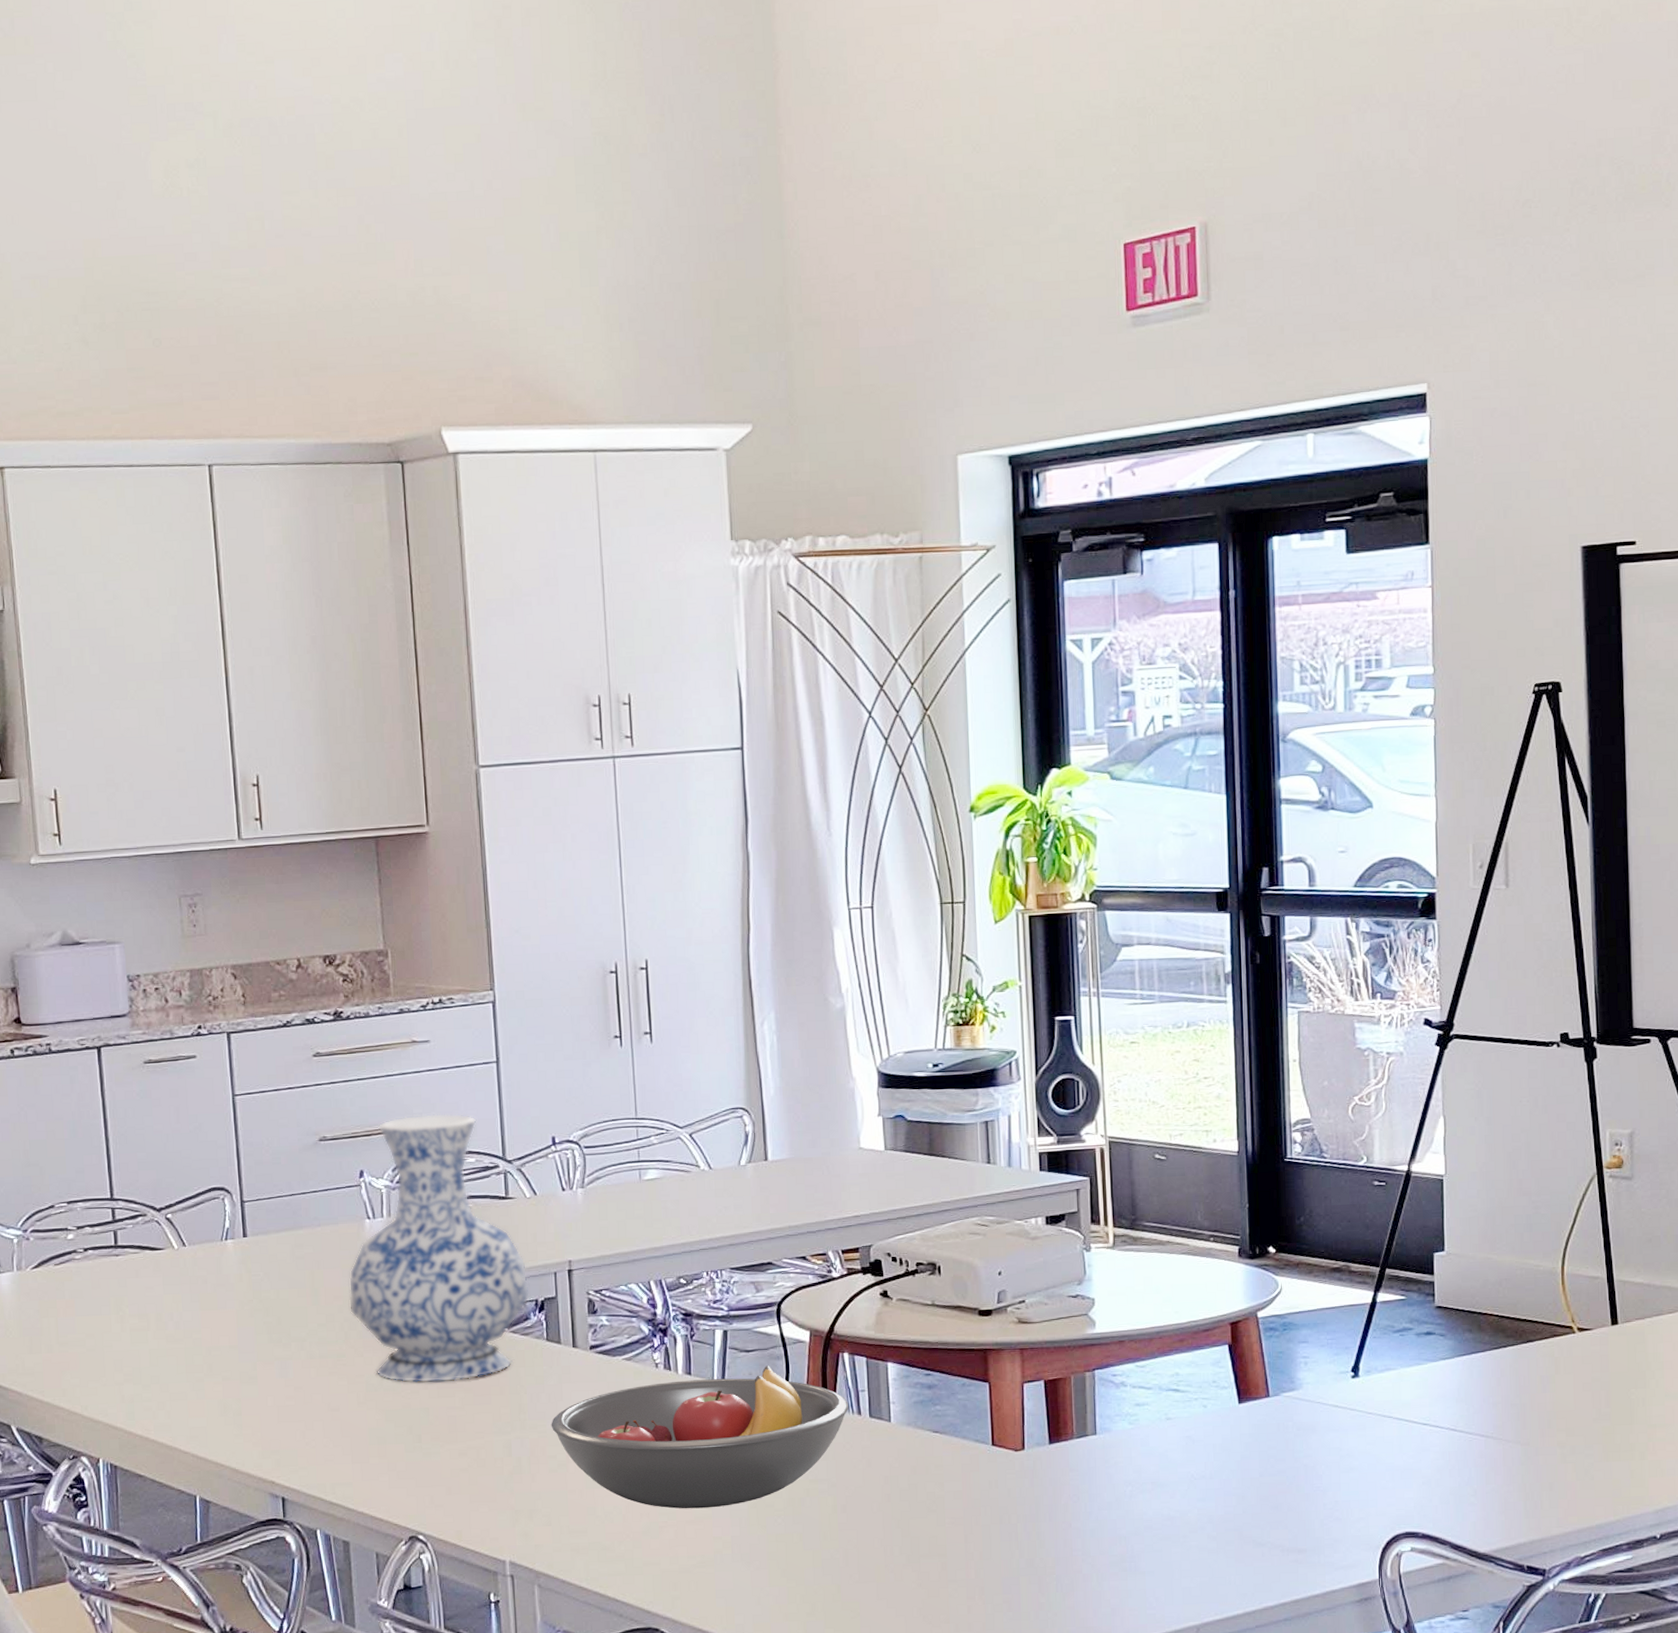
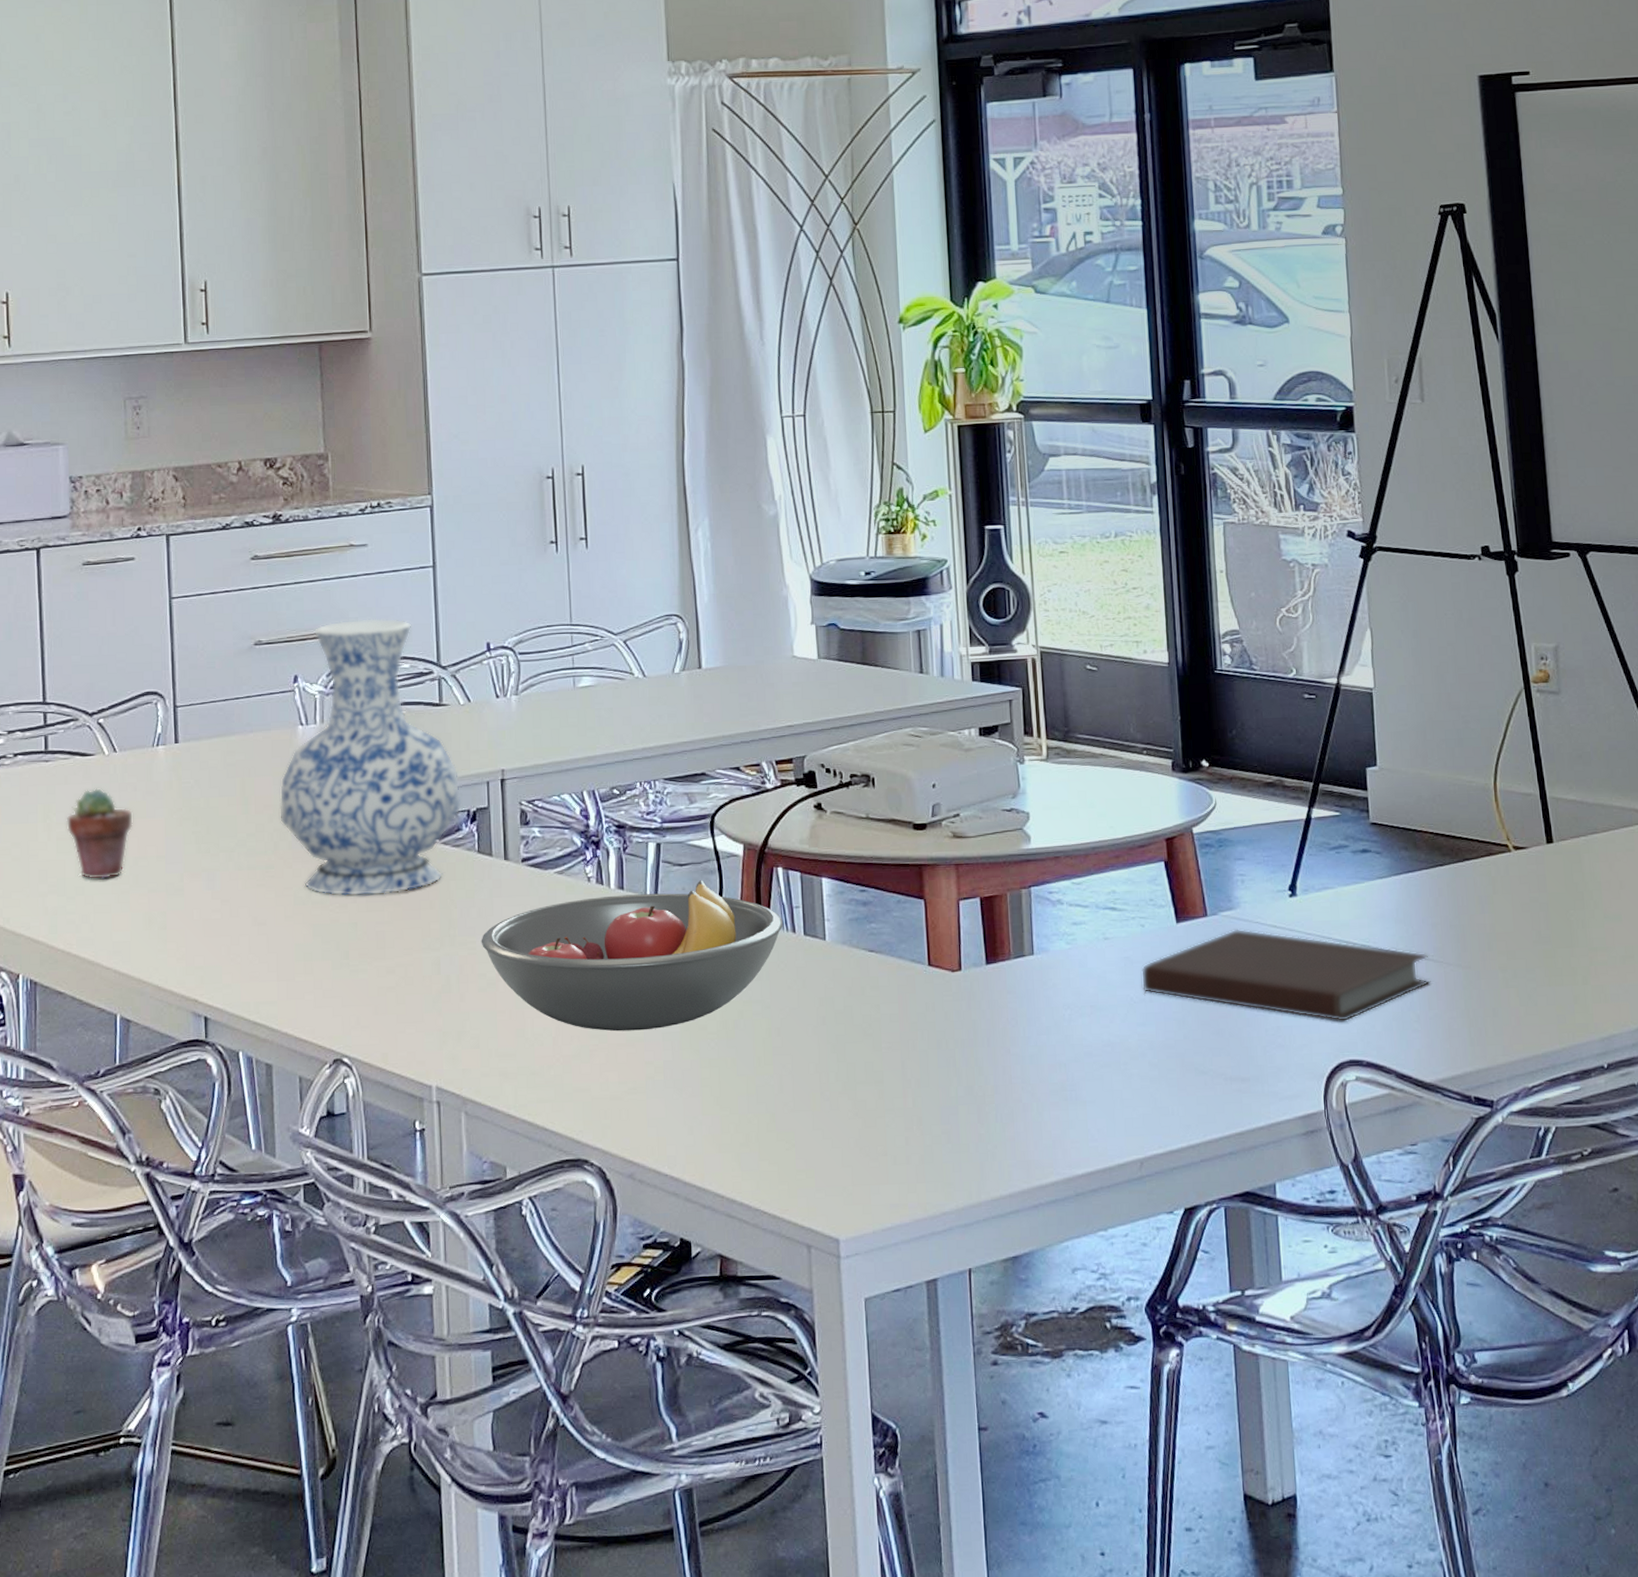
potted succulent: none [139,1281,205,1369] -> present [66,788,133,880]
notebook: none [1202,1408,1489,1497] -> present [1141,928,1431,1022]

